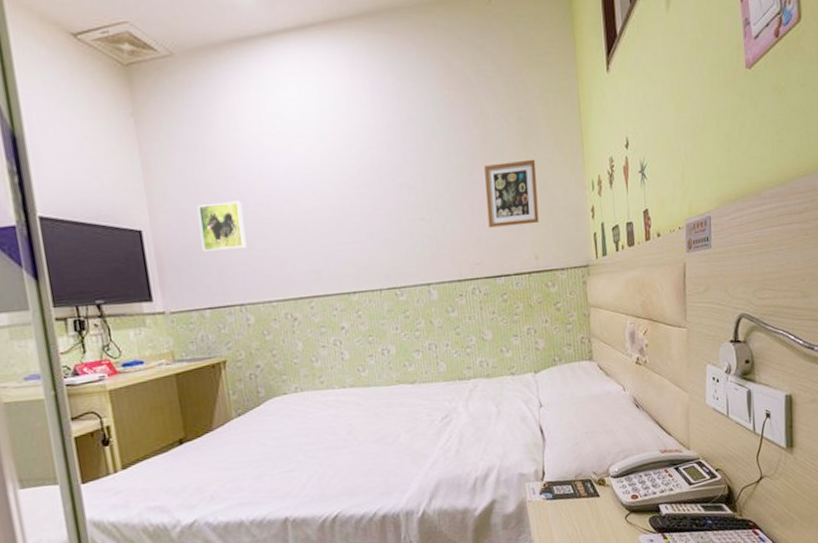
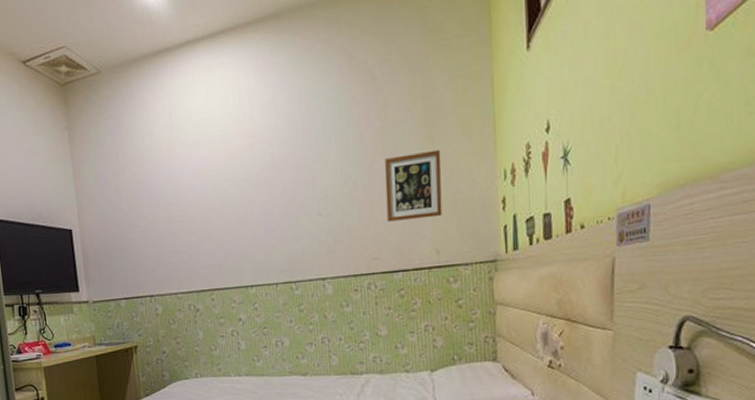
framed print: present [196,200,247,252] -> none [116,201,157,248]

